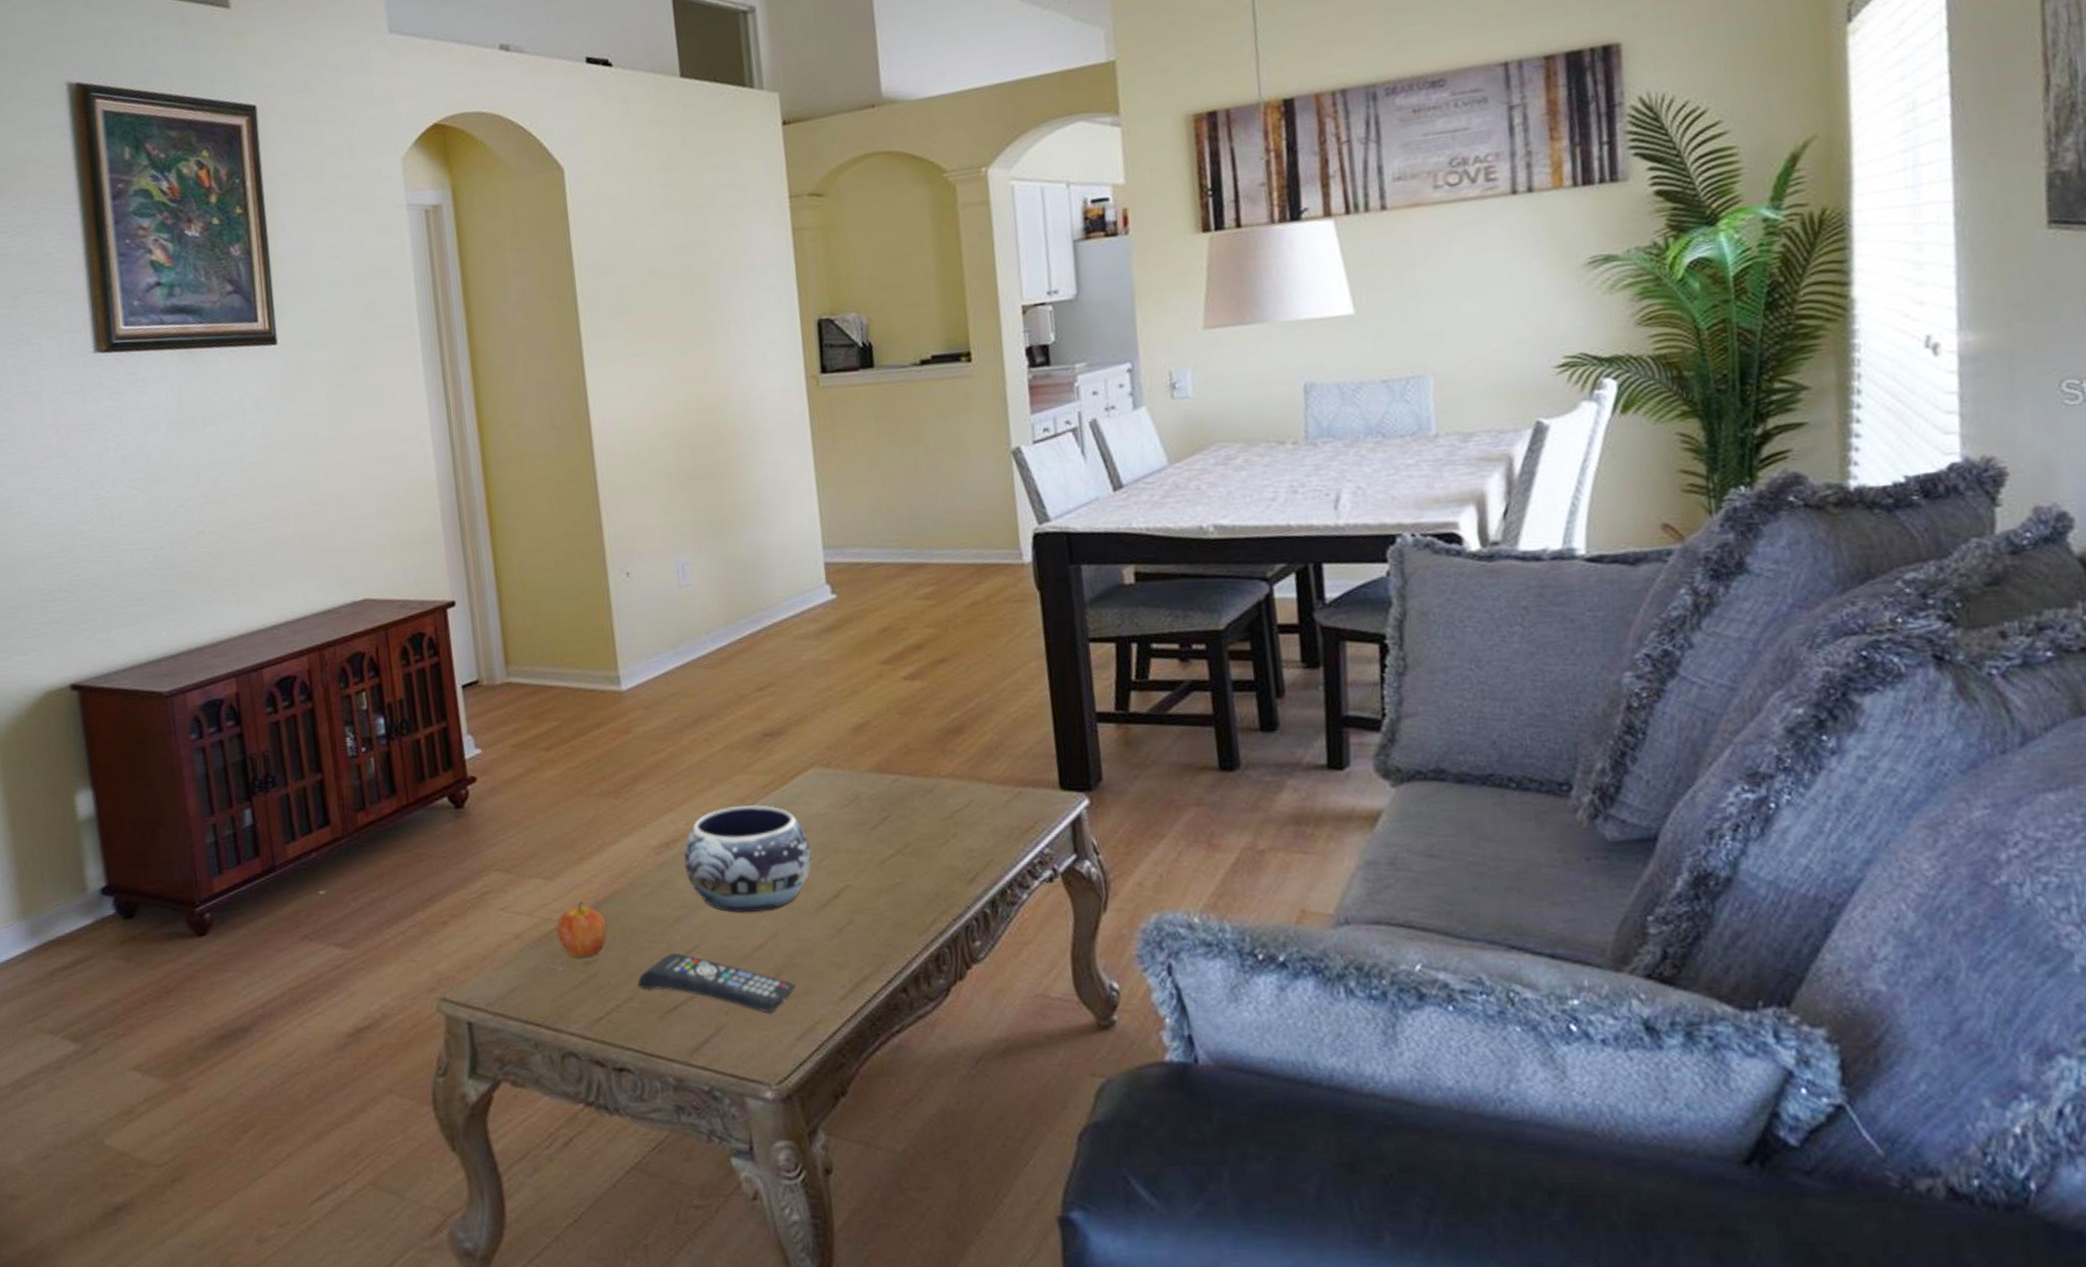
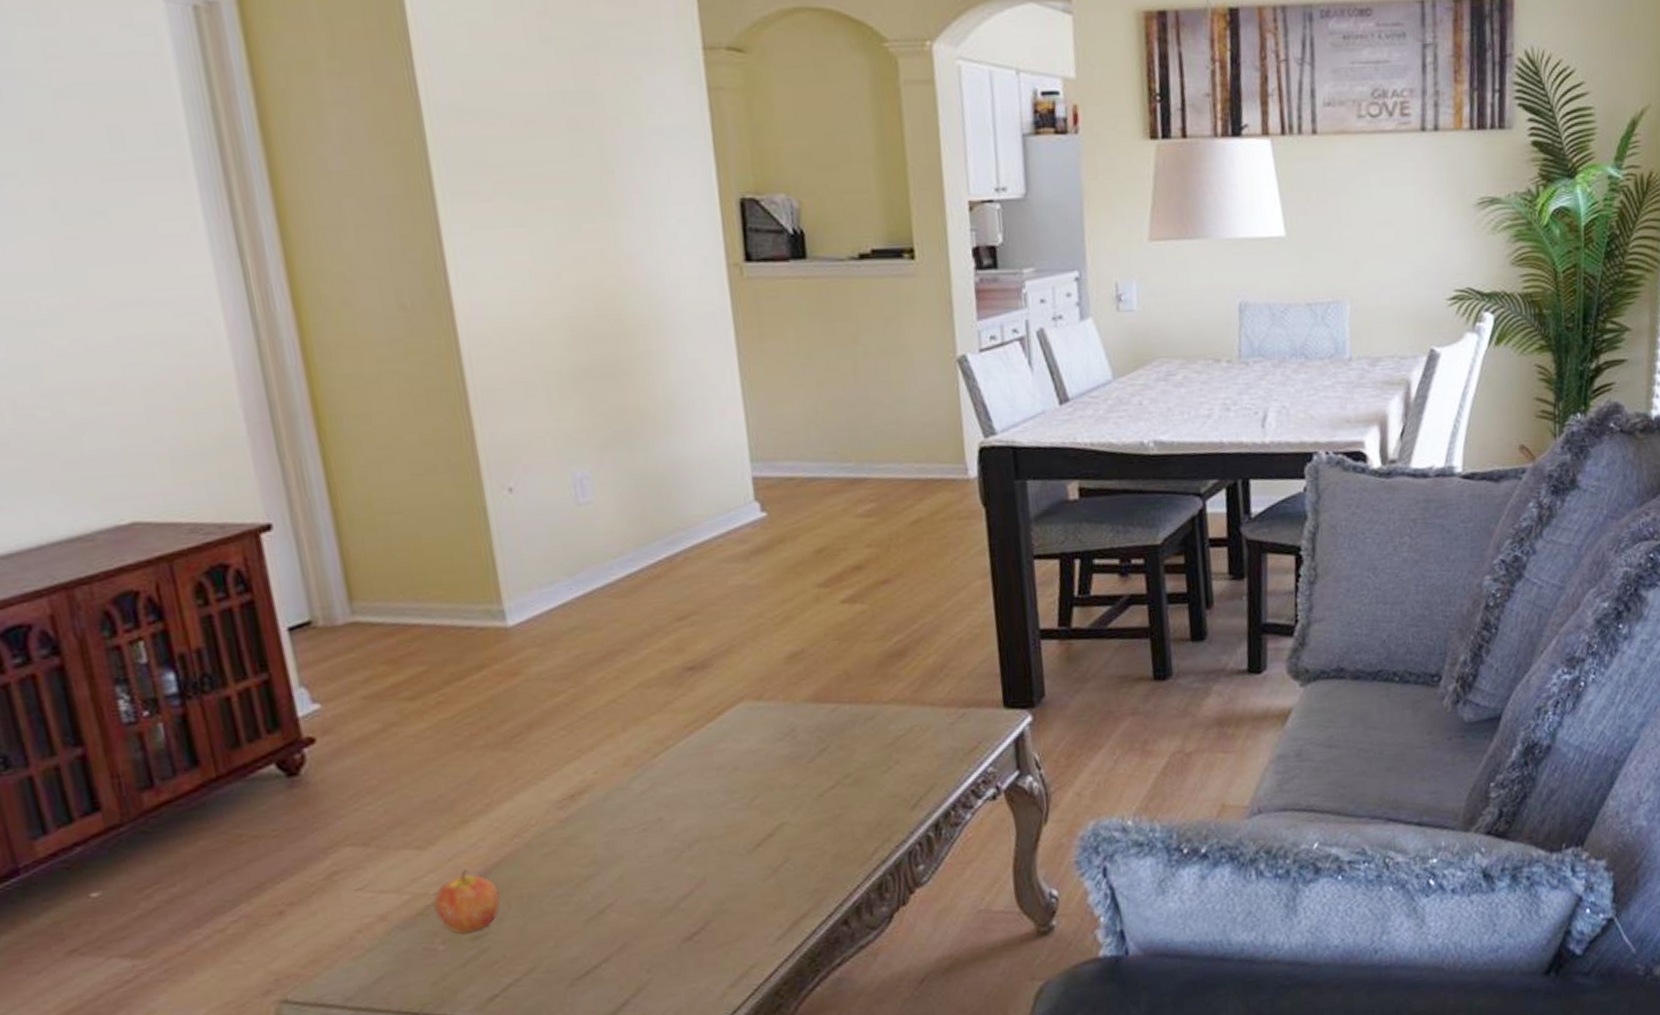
remote control: present [637,952,796,1013] -> none [540,913,727,964]
decorative bowl: present [684,805,812,913] -> none [592,745,743,864]

